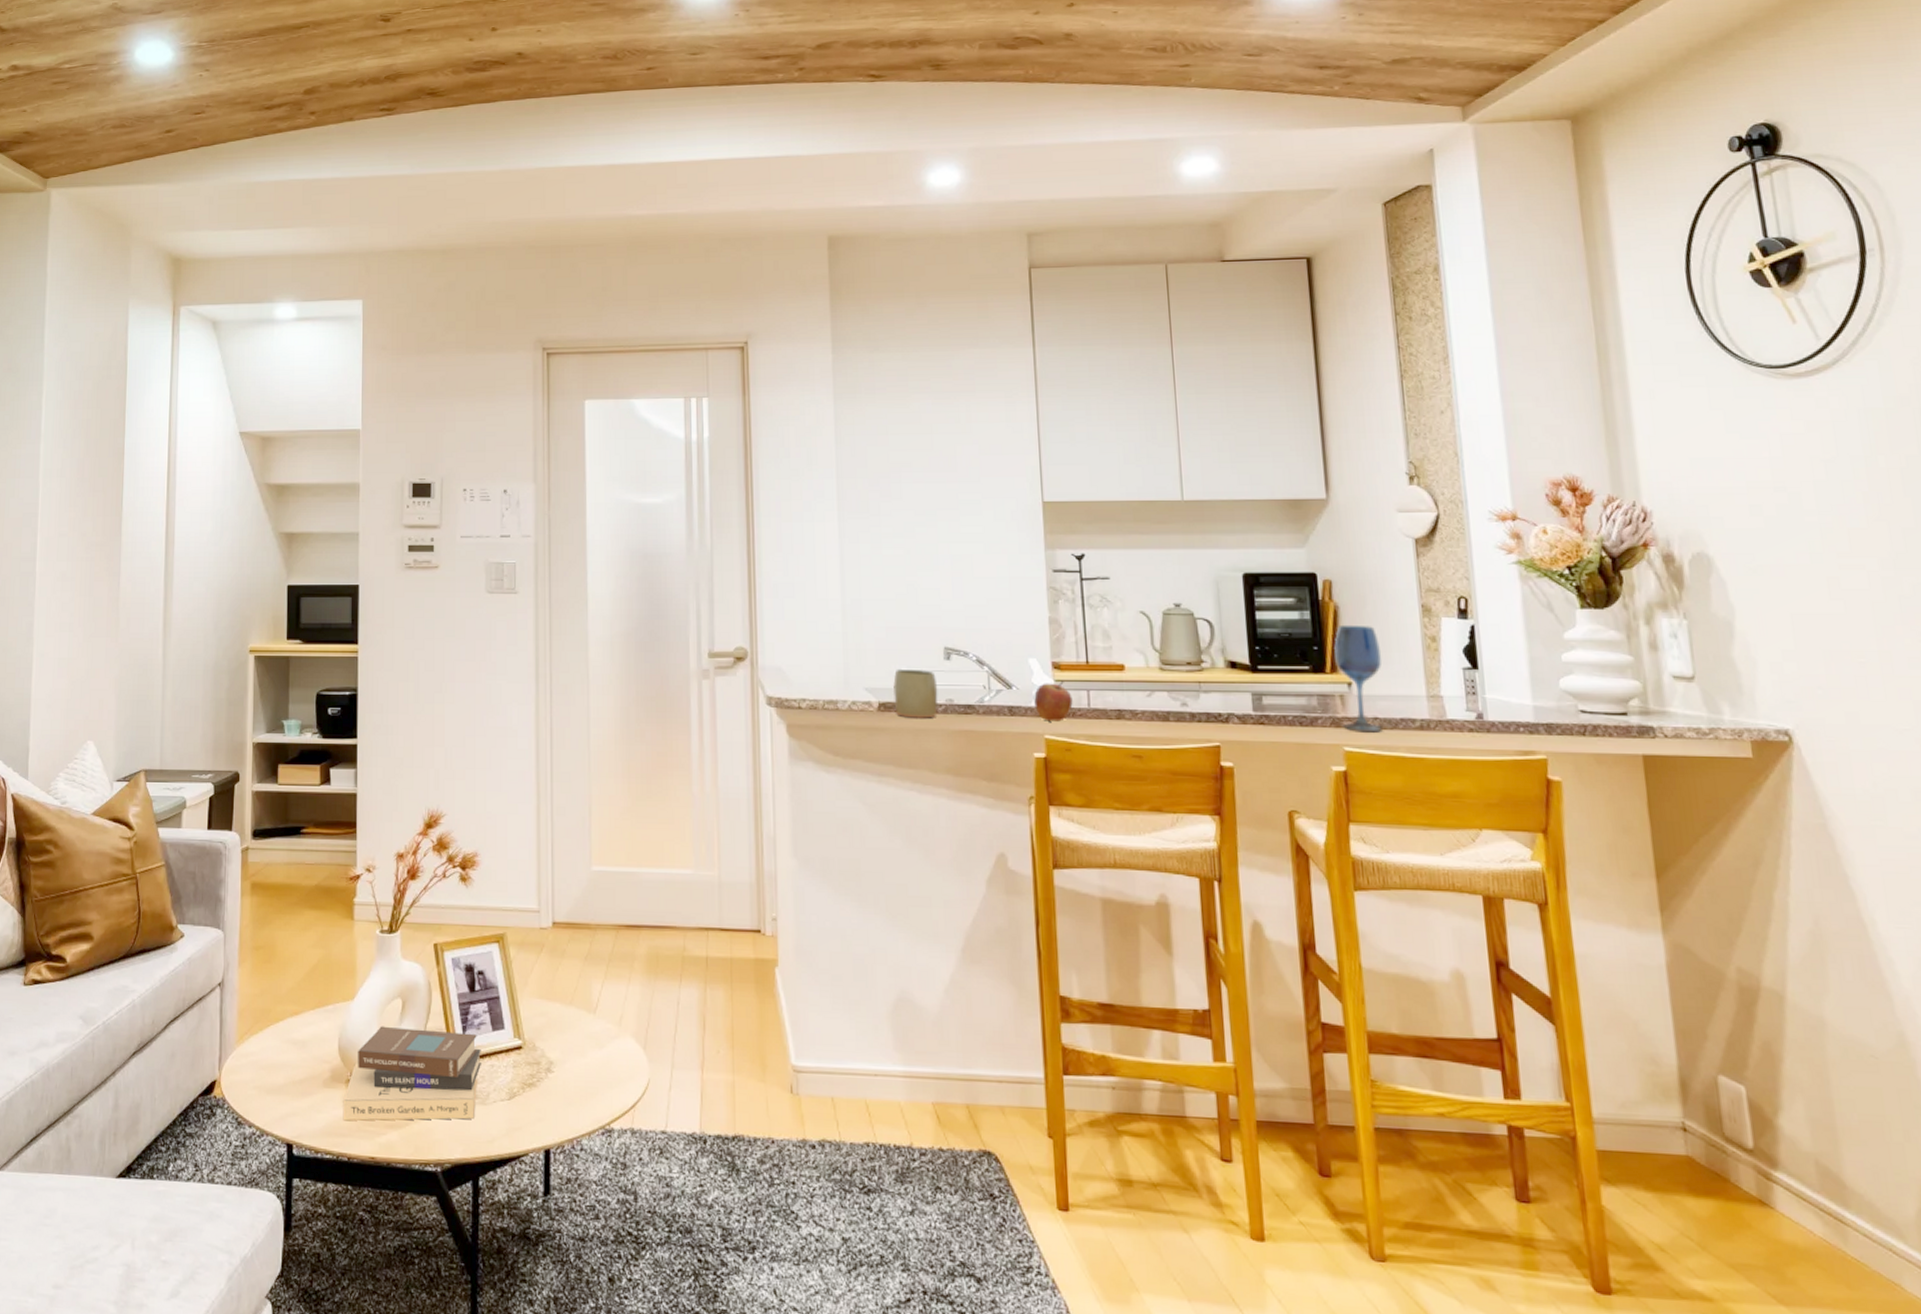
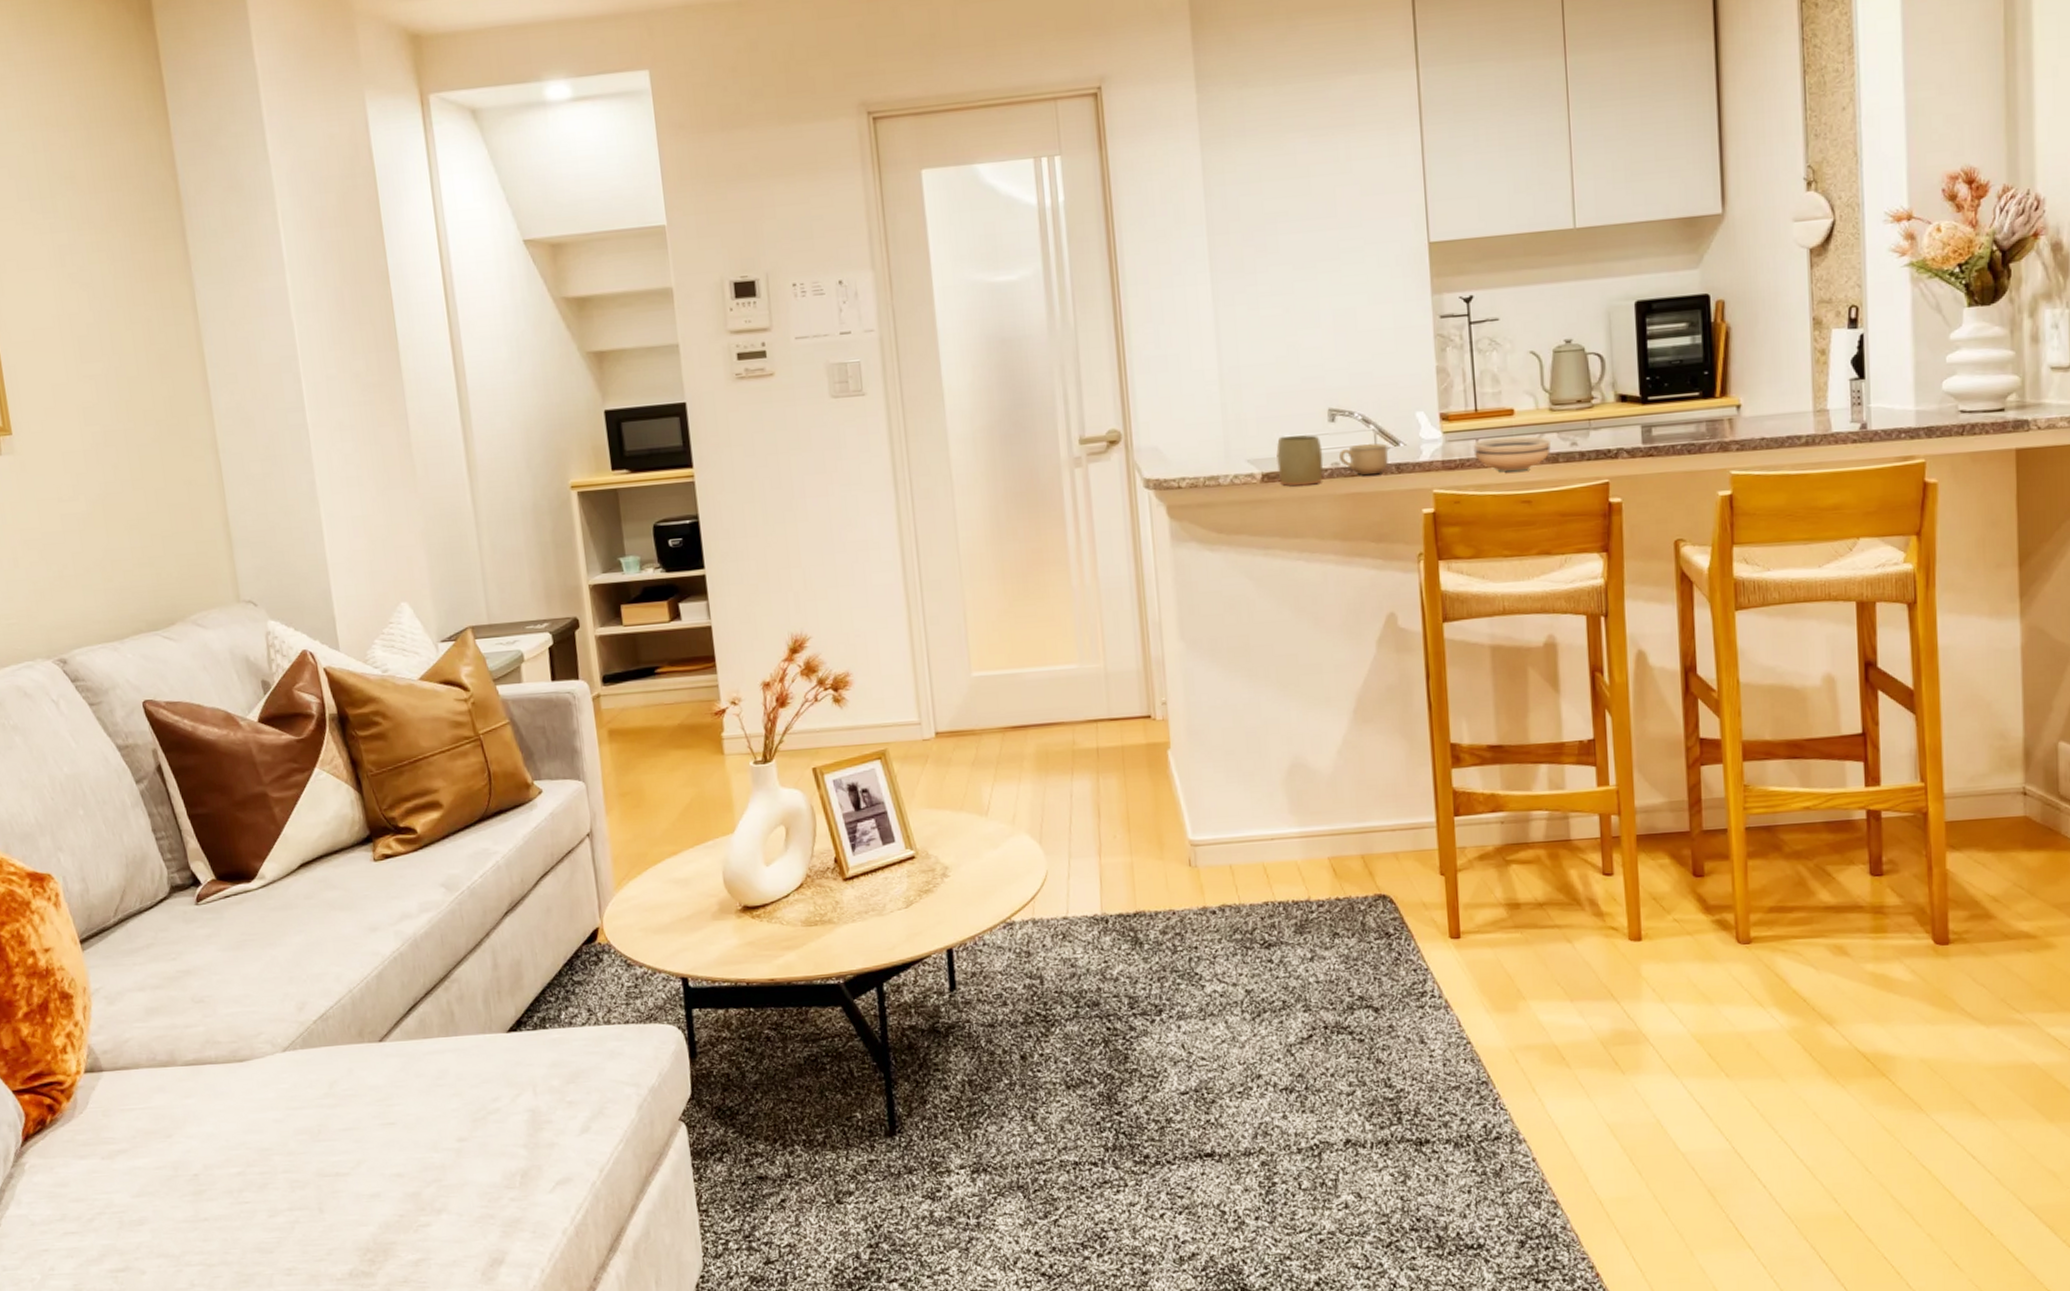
books: present [343,1027,481,1121] -> none [734,850,875,949]
cup: none [952,683,1002,715] -> present [1338,443,1389,476]
fruit: present [1034,680,1073,722] -> none [1422,431,1462,476]
bowl: none [1084,690,1162,726] -> present [1473,436,1552,472]
wineglass: present [1334,624,1383,731] -> none [1724,345,1772,454]

